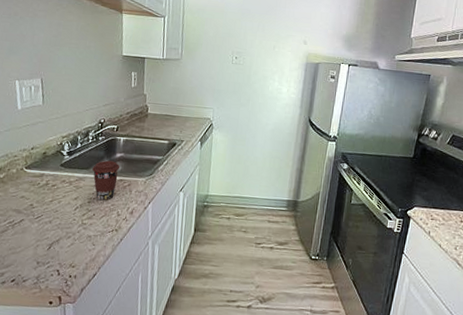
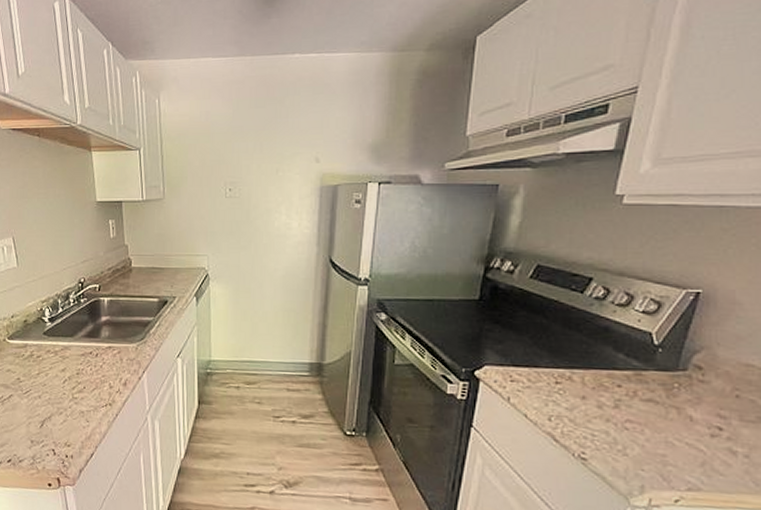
coffee cup: present [92,160,120,200] -> none [77,325,107,371]

